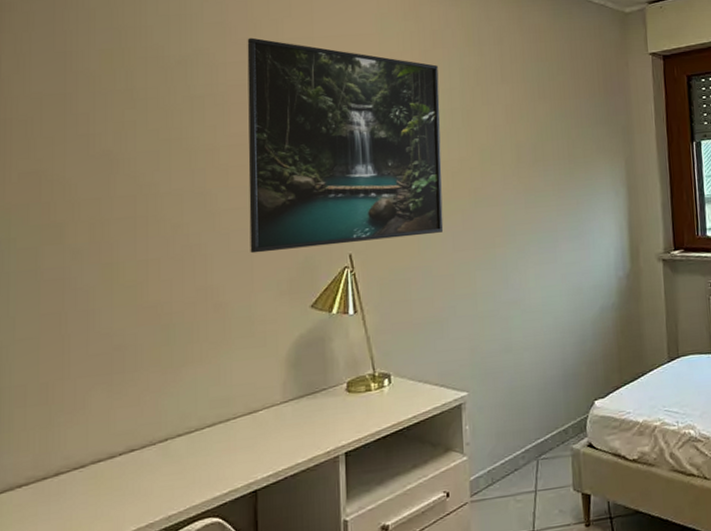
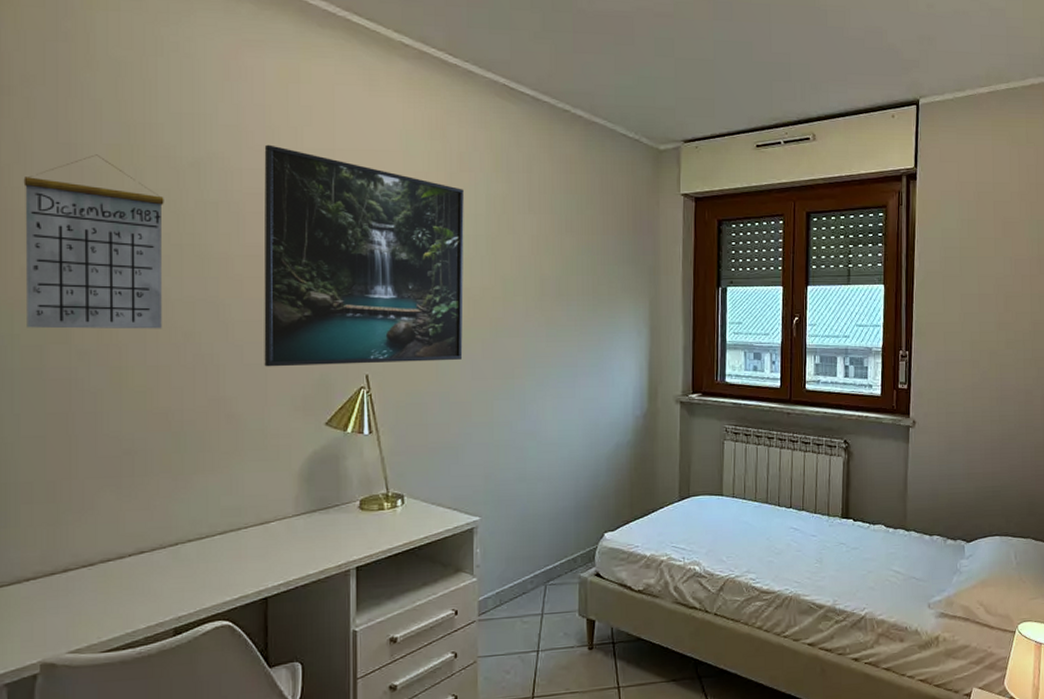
calendar: none [22,60,153,231] -> present [23,154,164,329]

